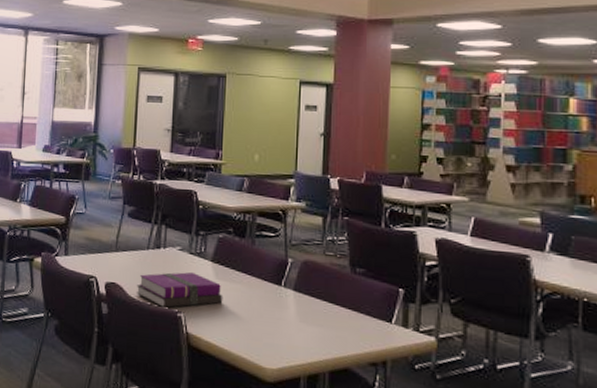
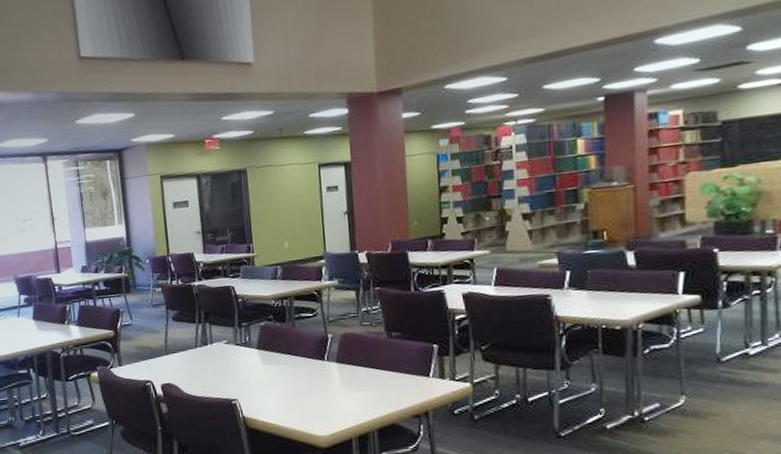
hardback book: present [136,271,223,309] -> none [190,361,273,399]

